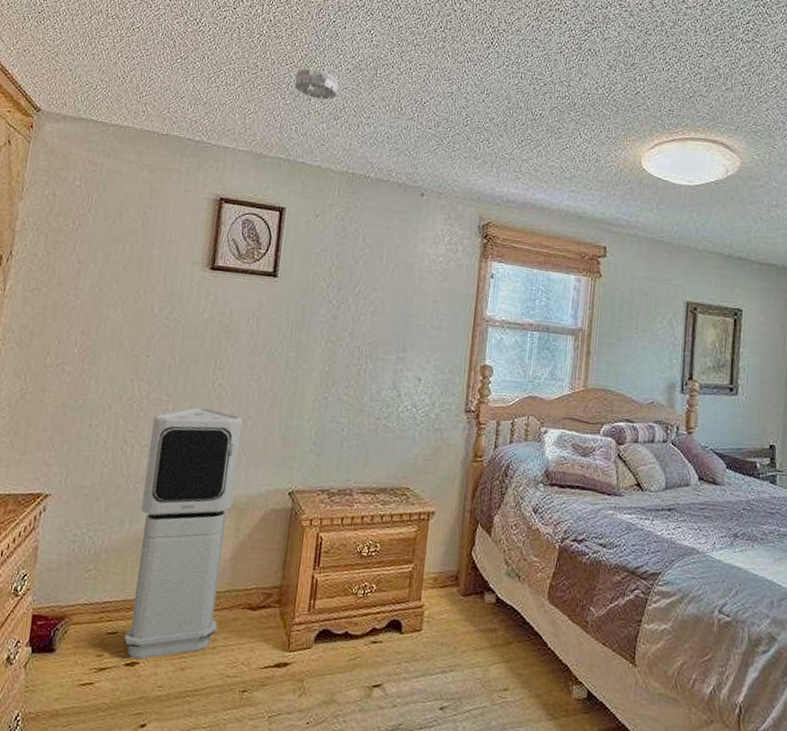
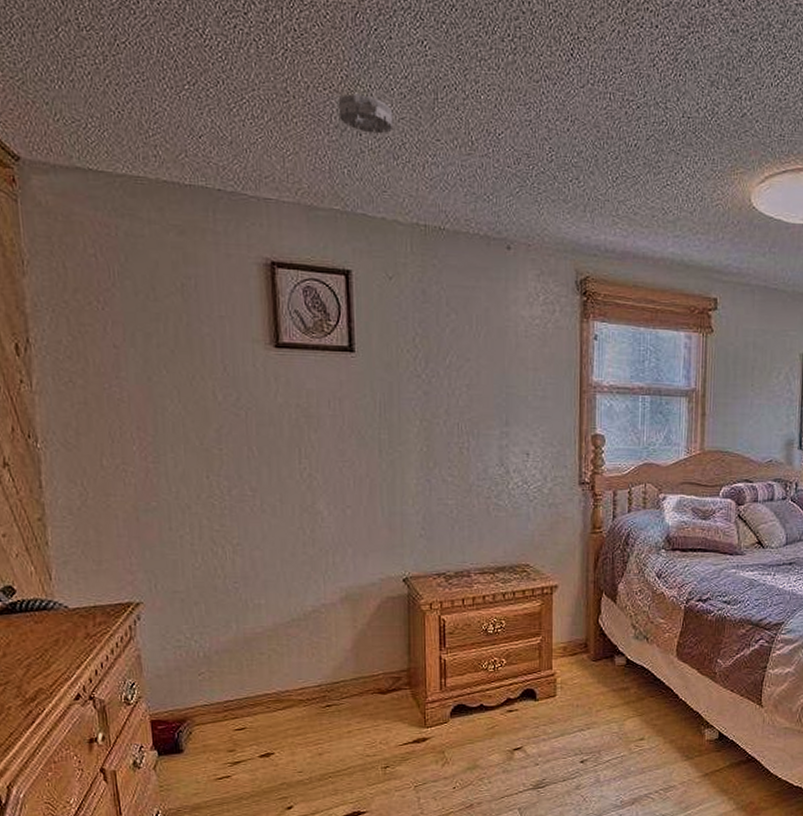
air purifier: present [123,407,243,659] -> none [241,500,349,749]

